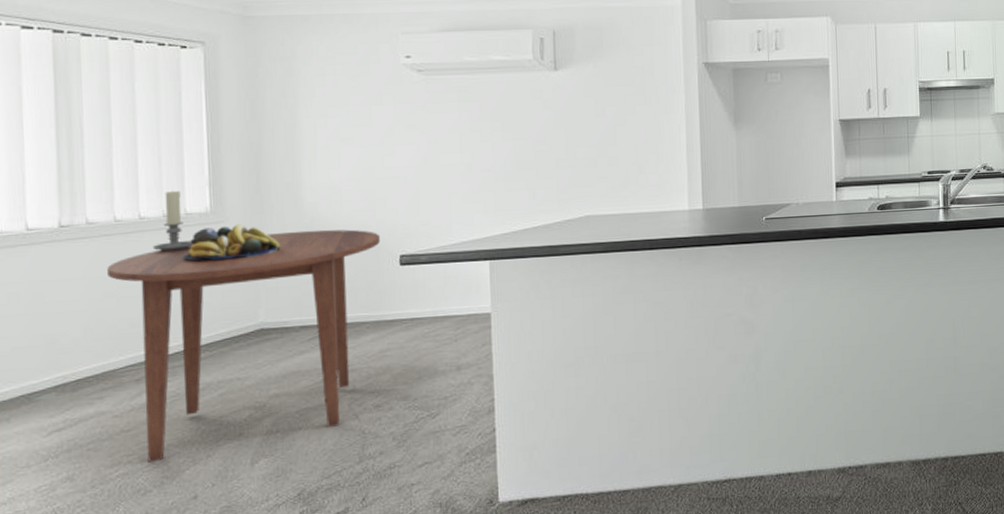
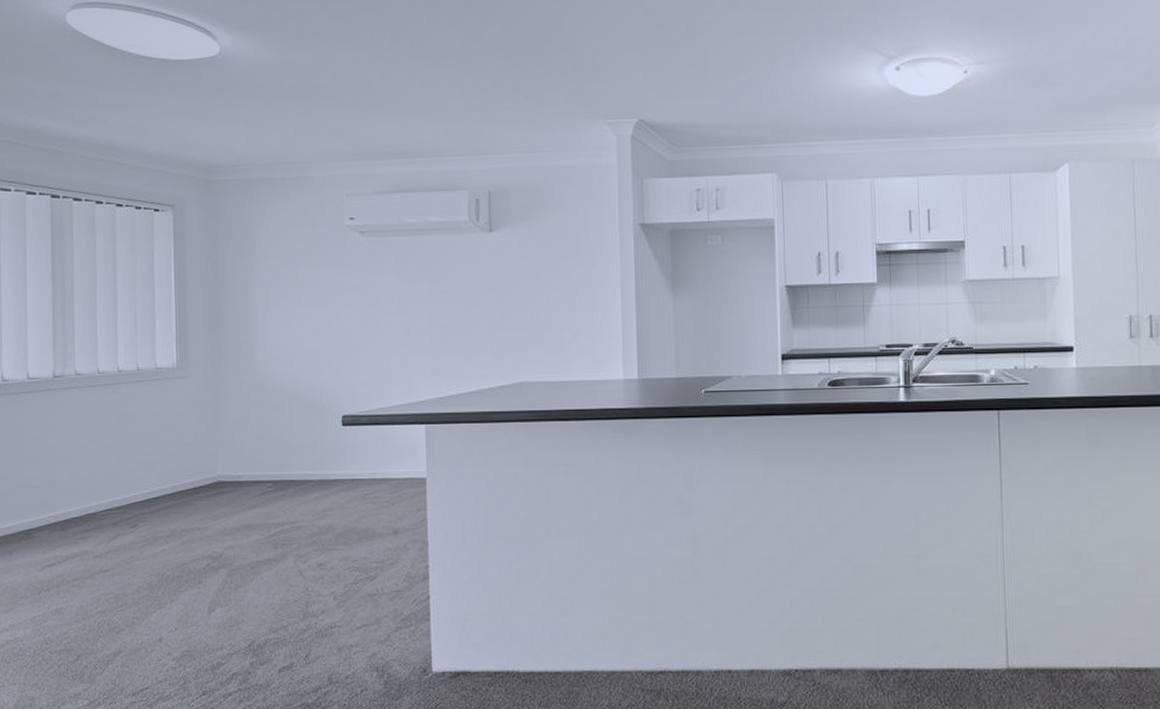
dining table: present [107,229,381,462] -> none [91,387,325,602]
candle holder: present [152,190,193,252] -> none [128,345,162,403]
fruit bowl: present [182,223,281,261] -> none [153,379,237,414]

